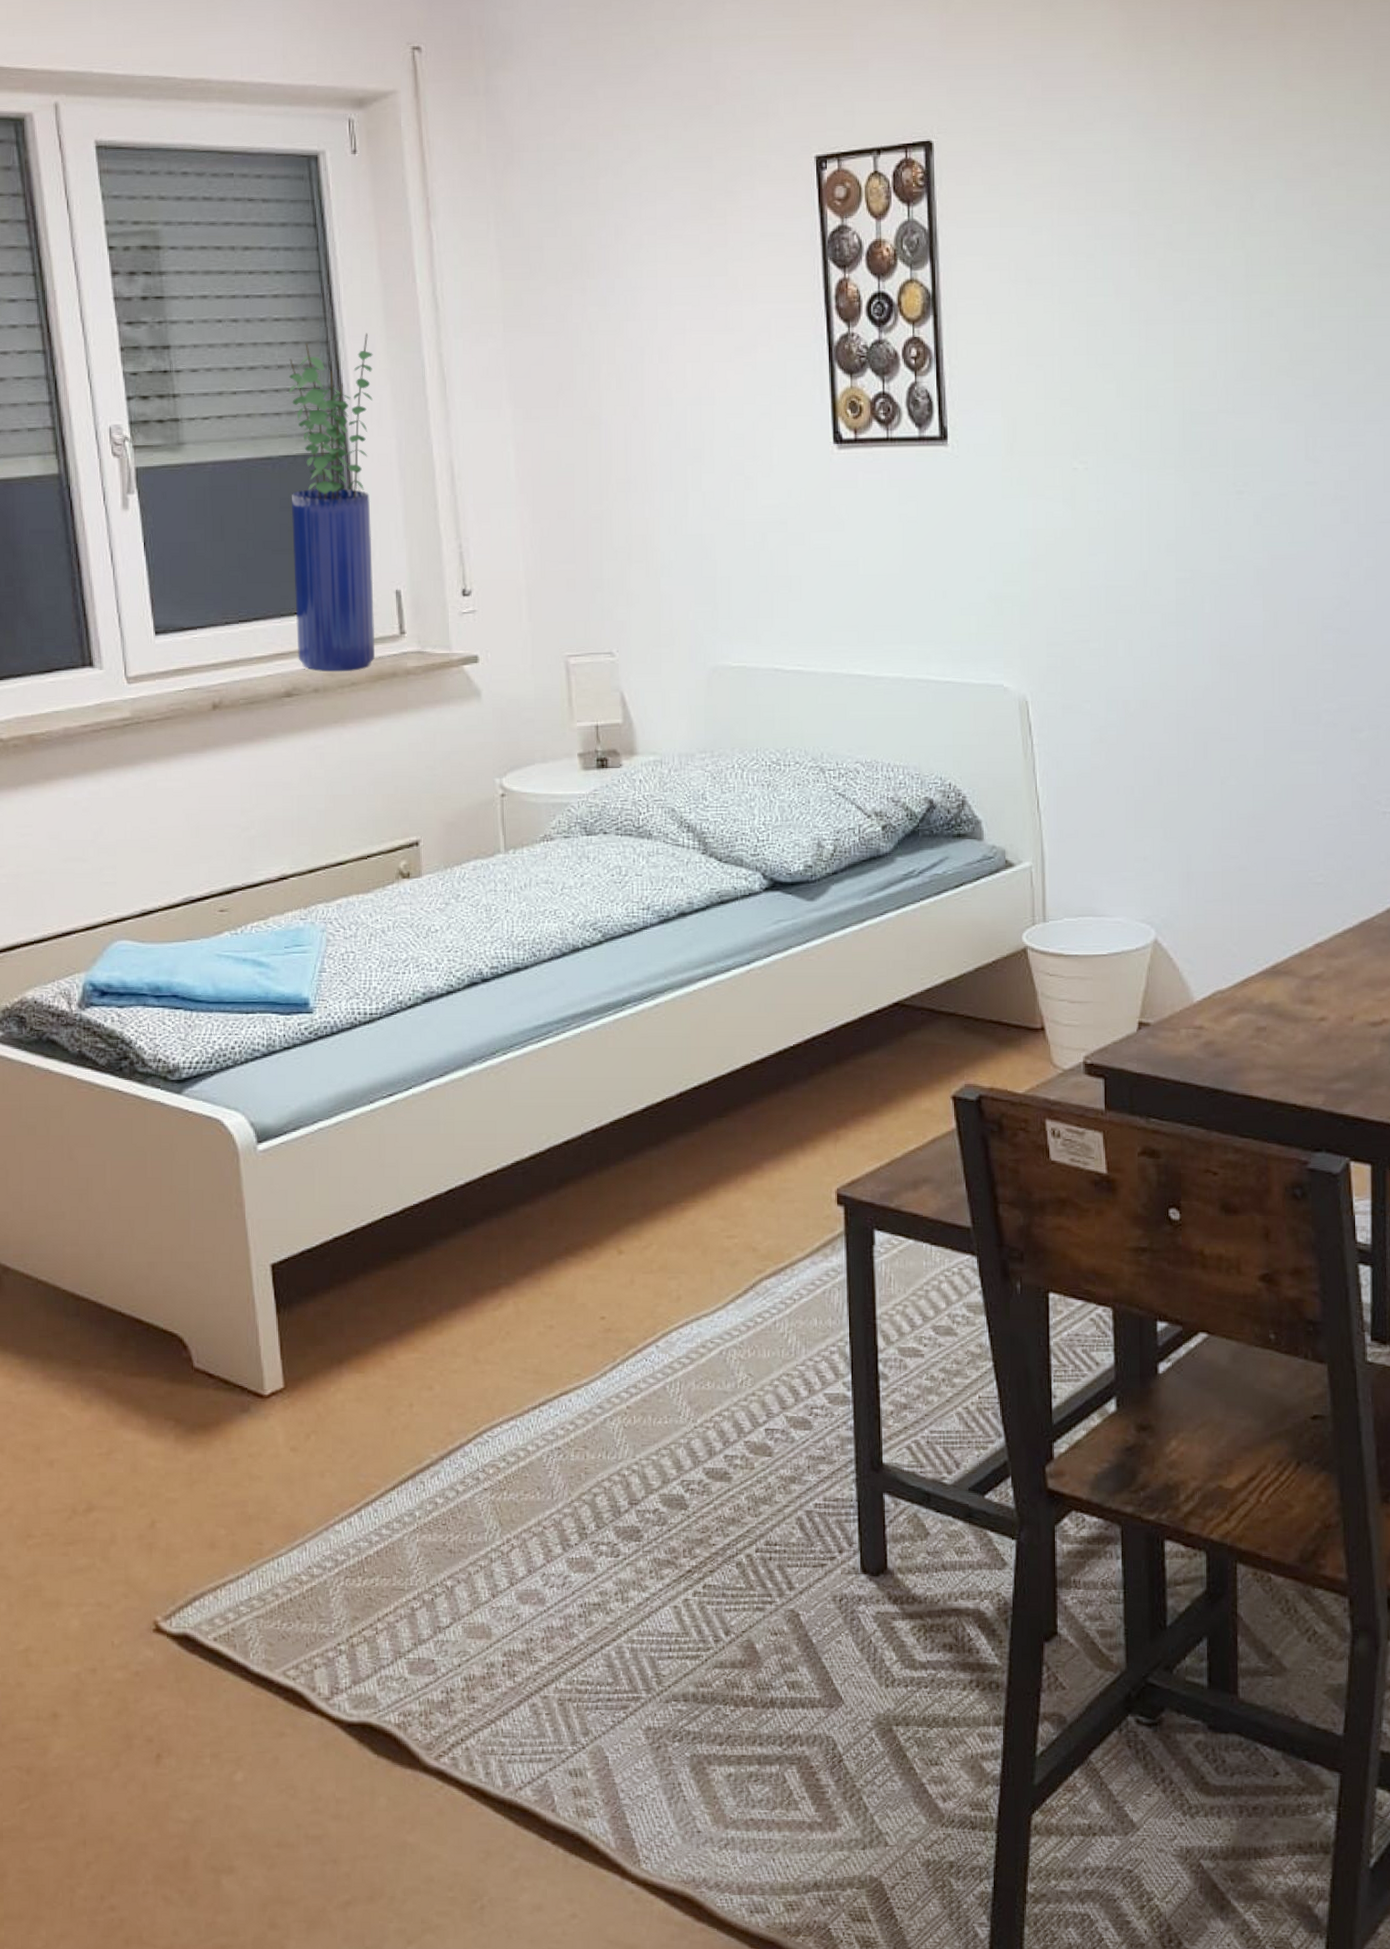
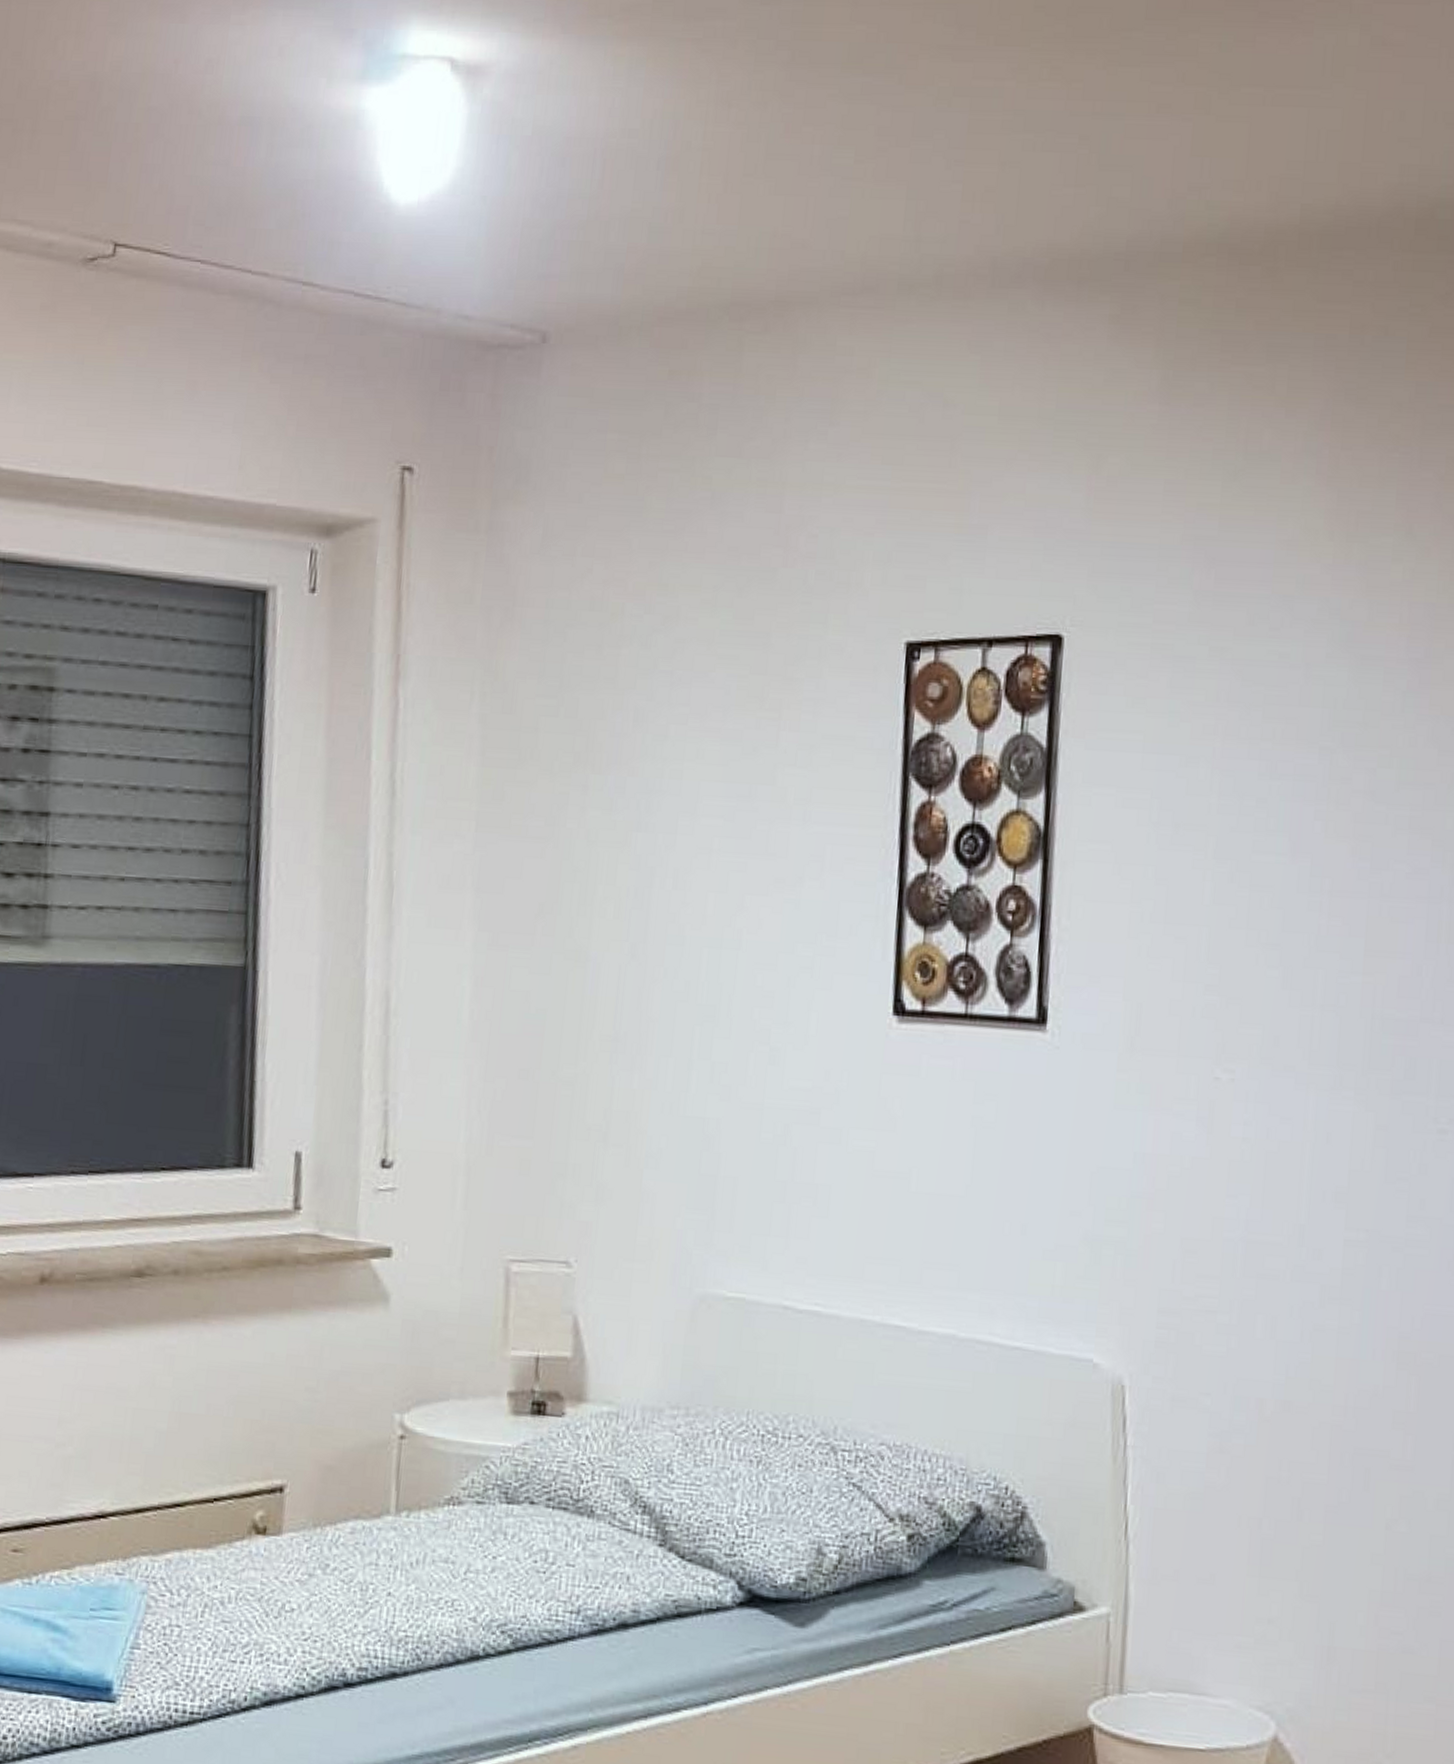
vase: present [288,333,375,673] -> none [158,818,305,1253]

